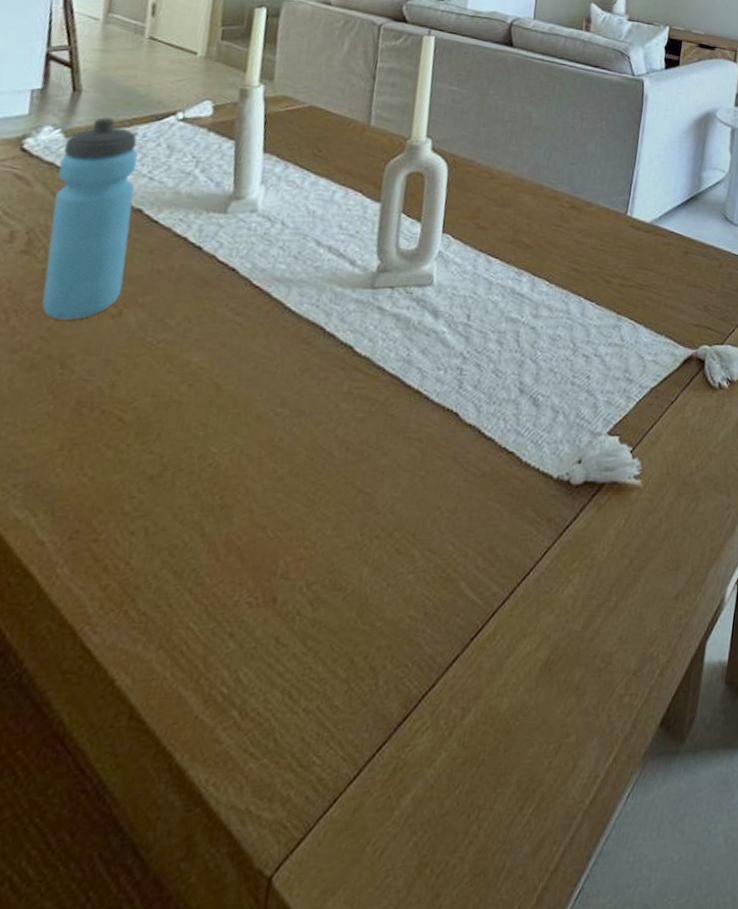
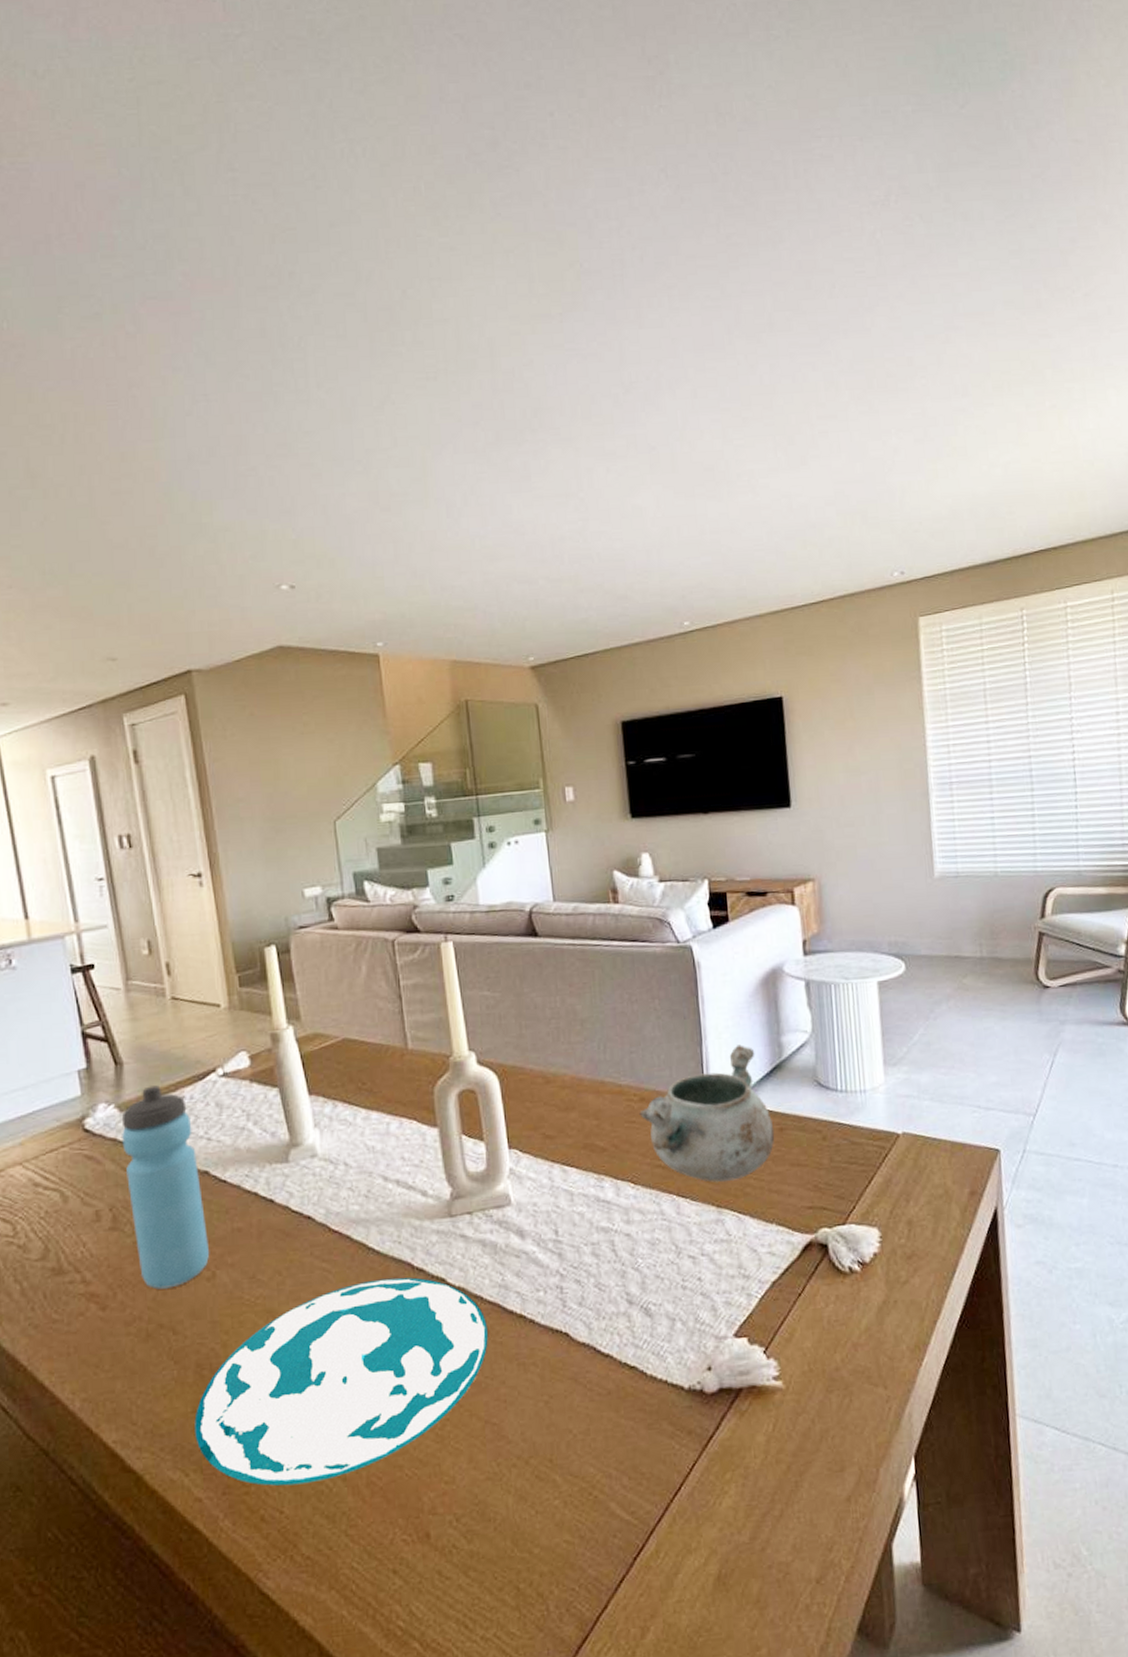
plate: none [54,339,384,537] -> present [194,1277,488,1486]
decorative bowl: none [567,173,681,292] -> present [639,1045,775,1183]

